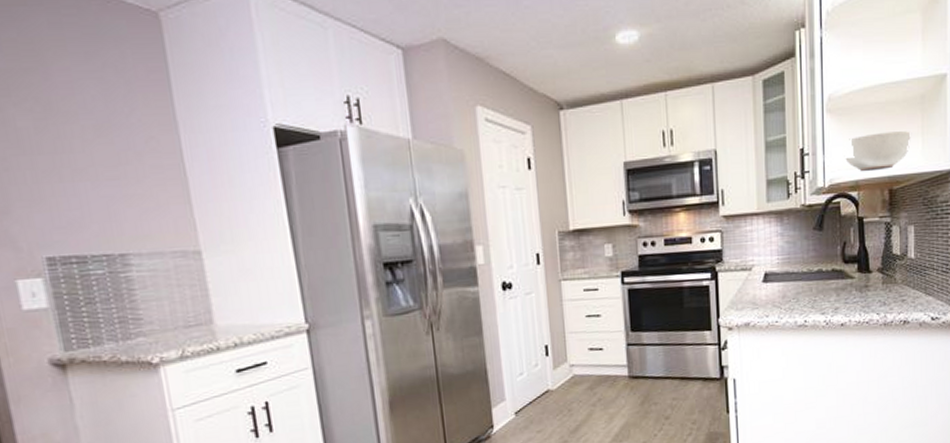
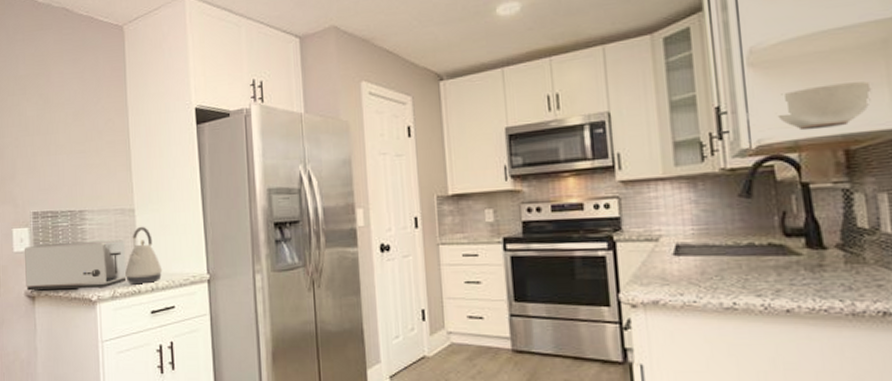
toaster: none [39,288,199,358] -> present [24,239,127,291]
kettle: none [194,271,248,341] -> present [124,226,163,285]

